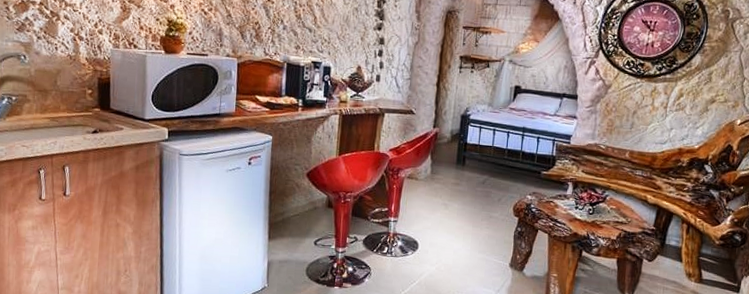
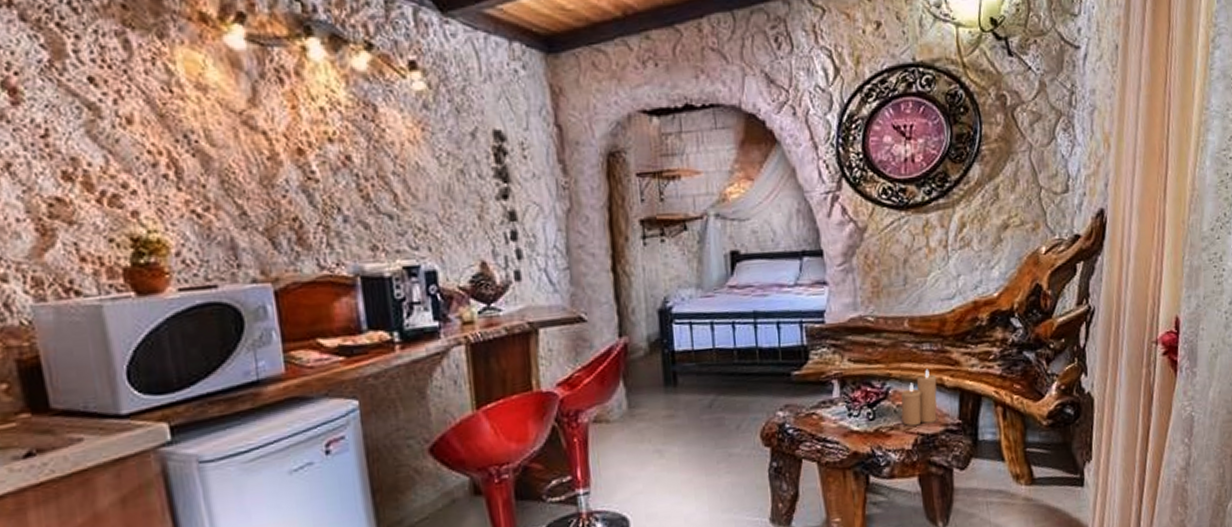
candle: none [612,188,643,225] -> present [901,369,937,427]

